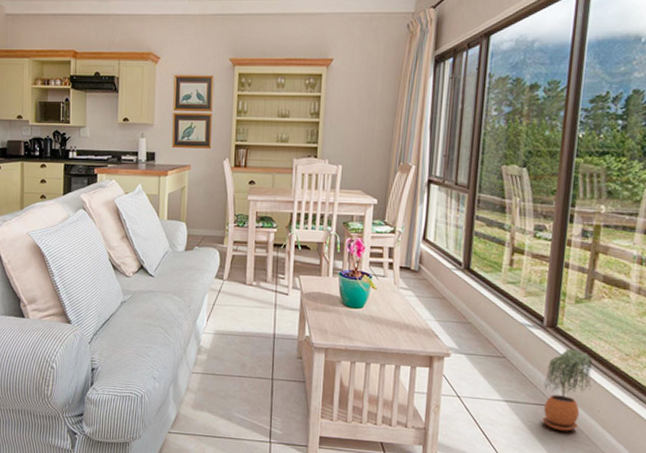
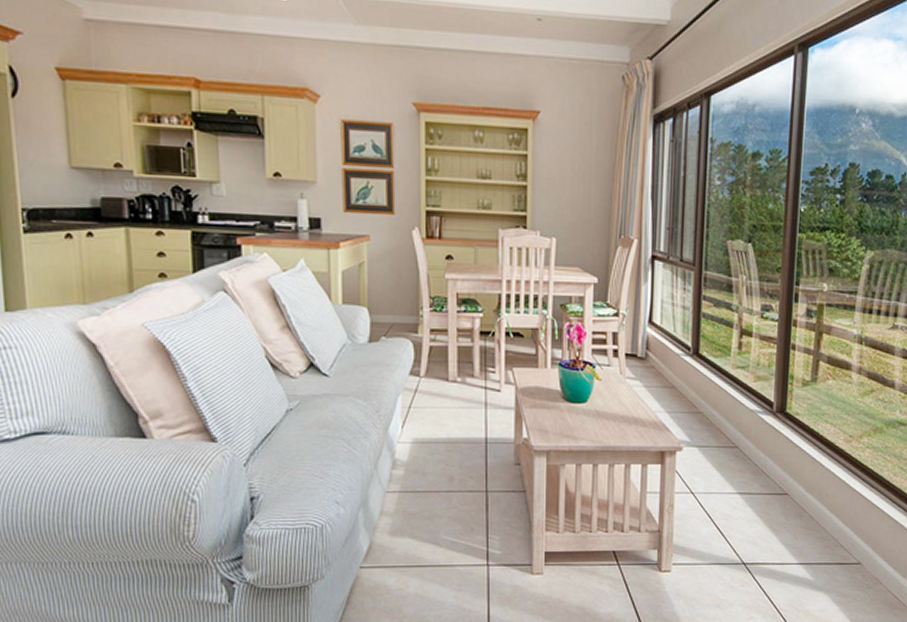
potted plant: present [542,349,592,432] -> none [775,434,820,519]

